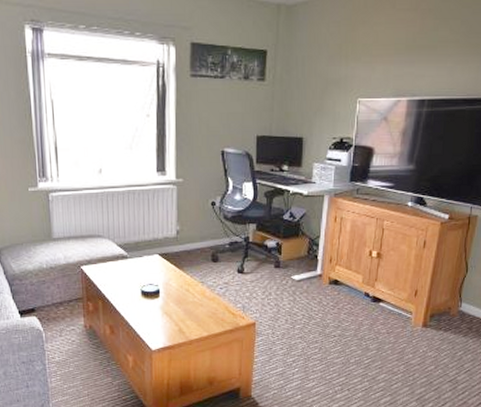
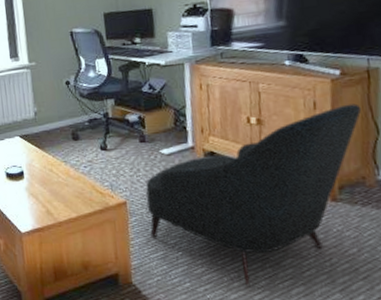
armchair: none [273,245,459,398] -> present [145,103,362,287]

